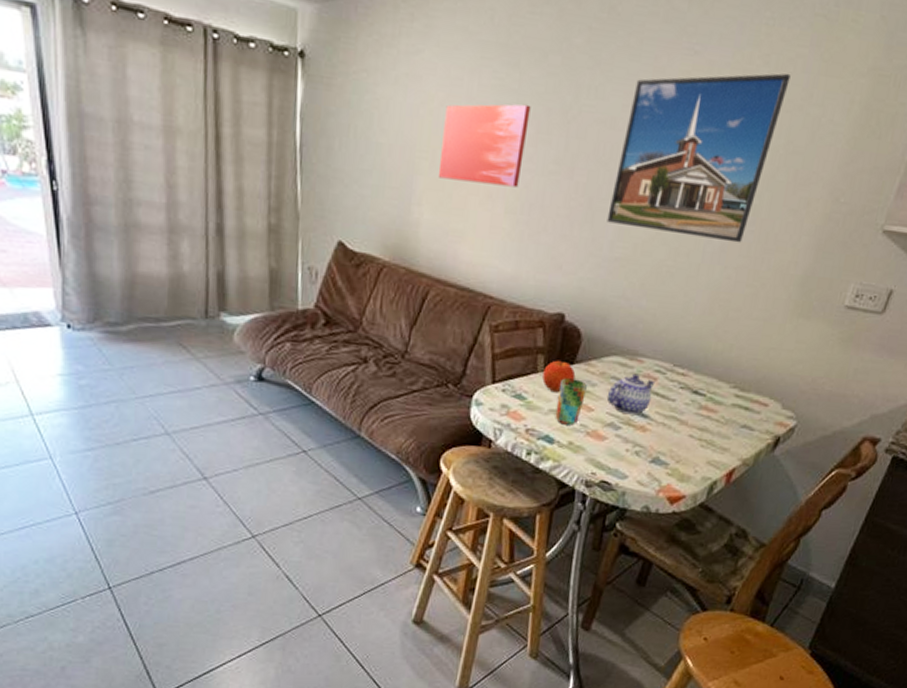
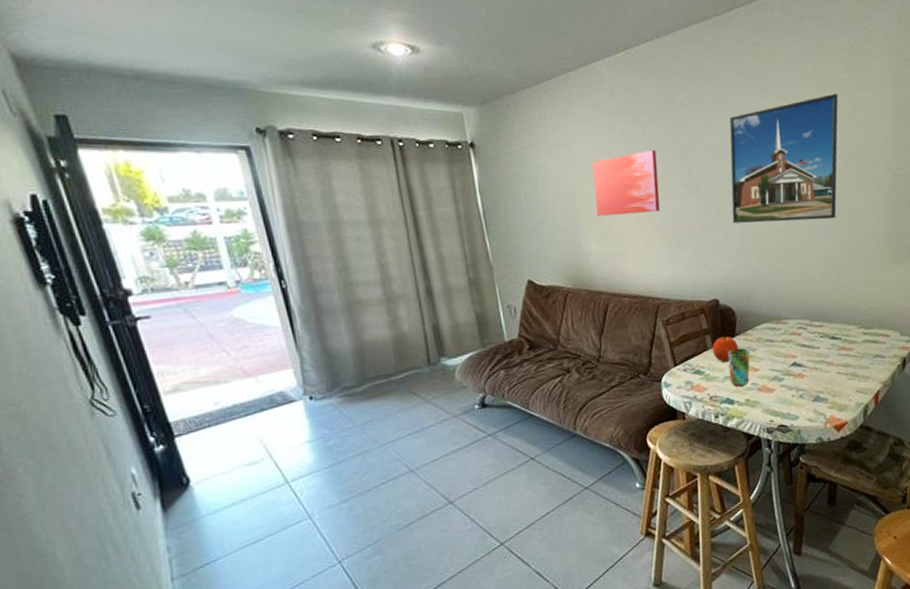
teapot: present [606,373,656,415] -> none [766,333,801,367]

